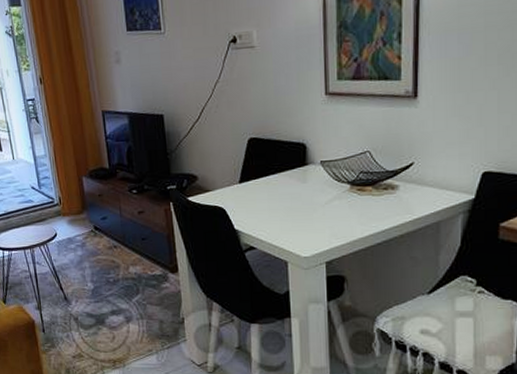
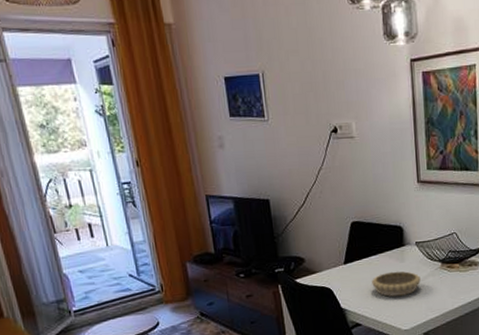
decorative bowl: none [269,192,325,220] -> present [372,271,421,297]

